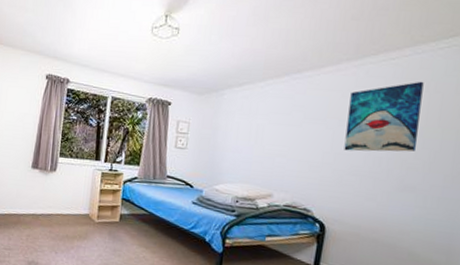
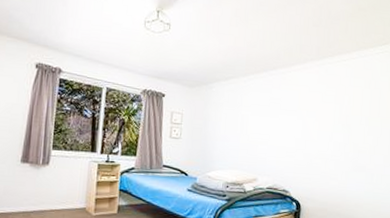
wall art: present [344,81,424,152] -> none [312,79,367,138]

